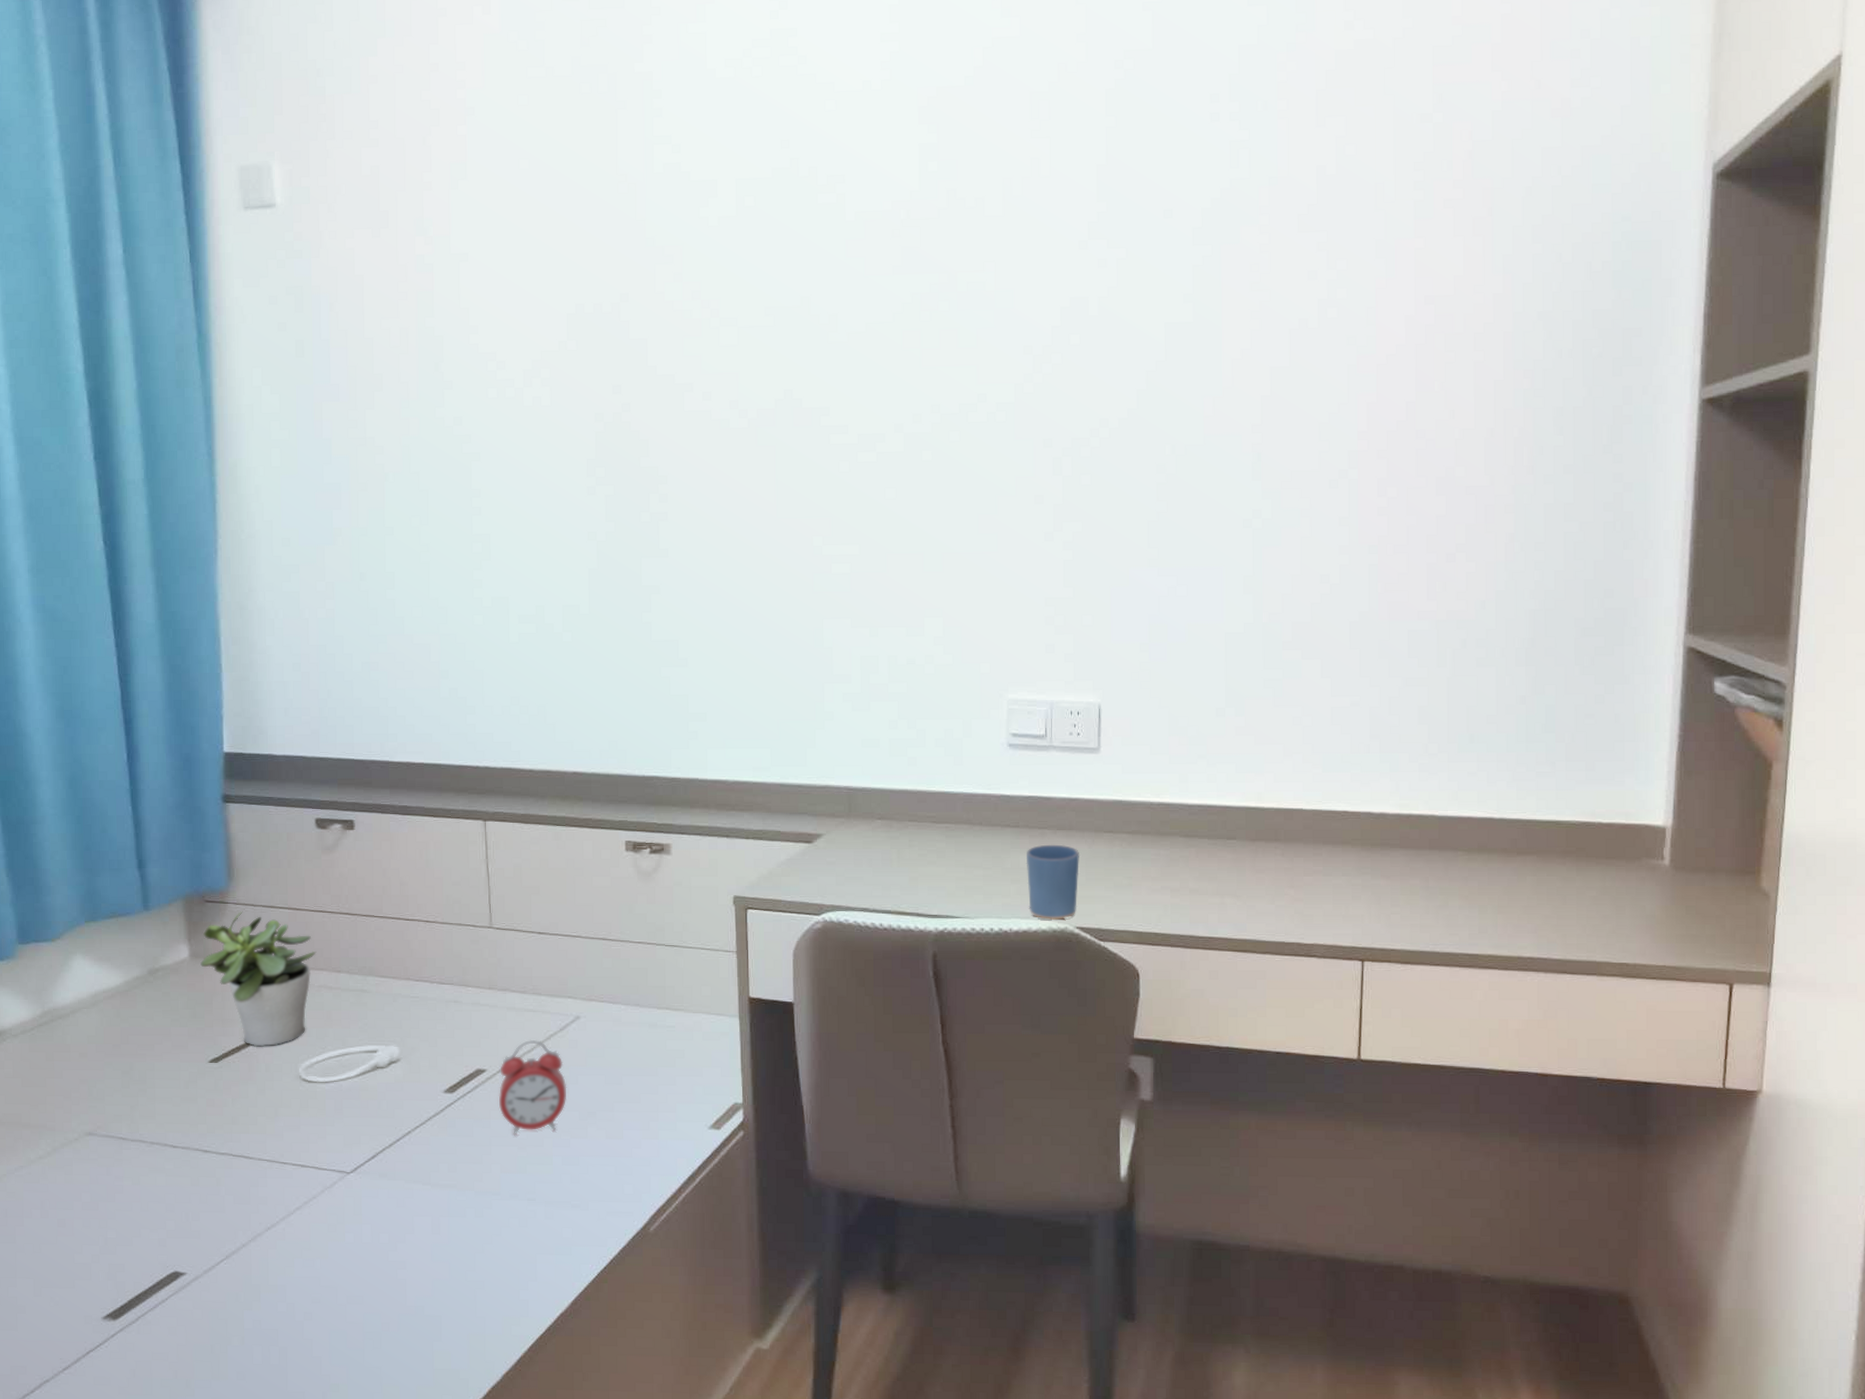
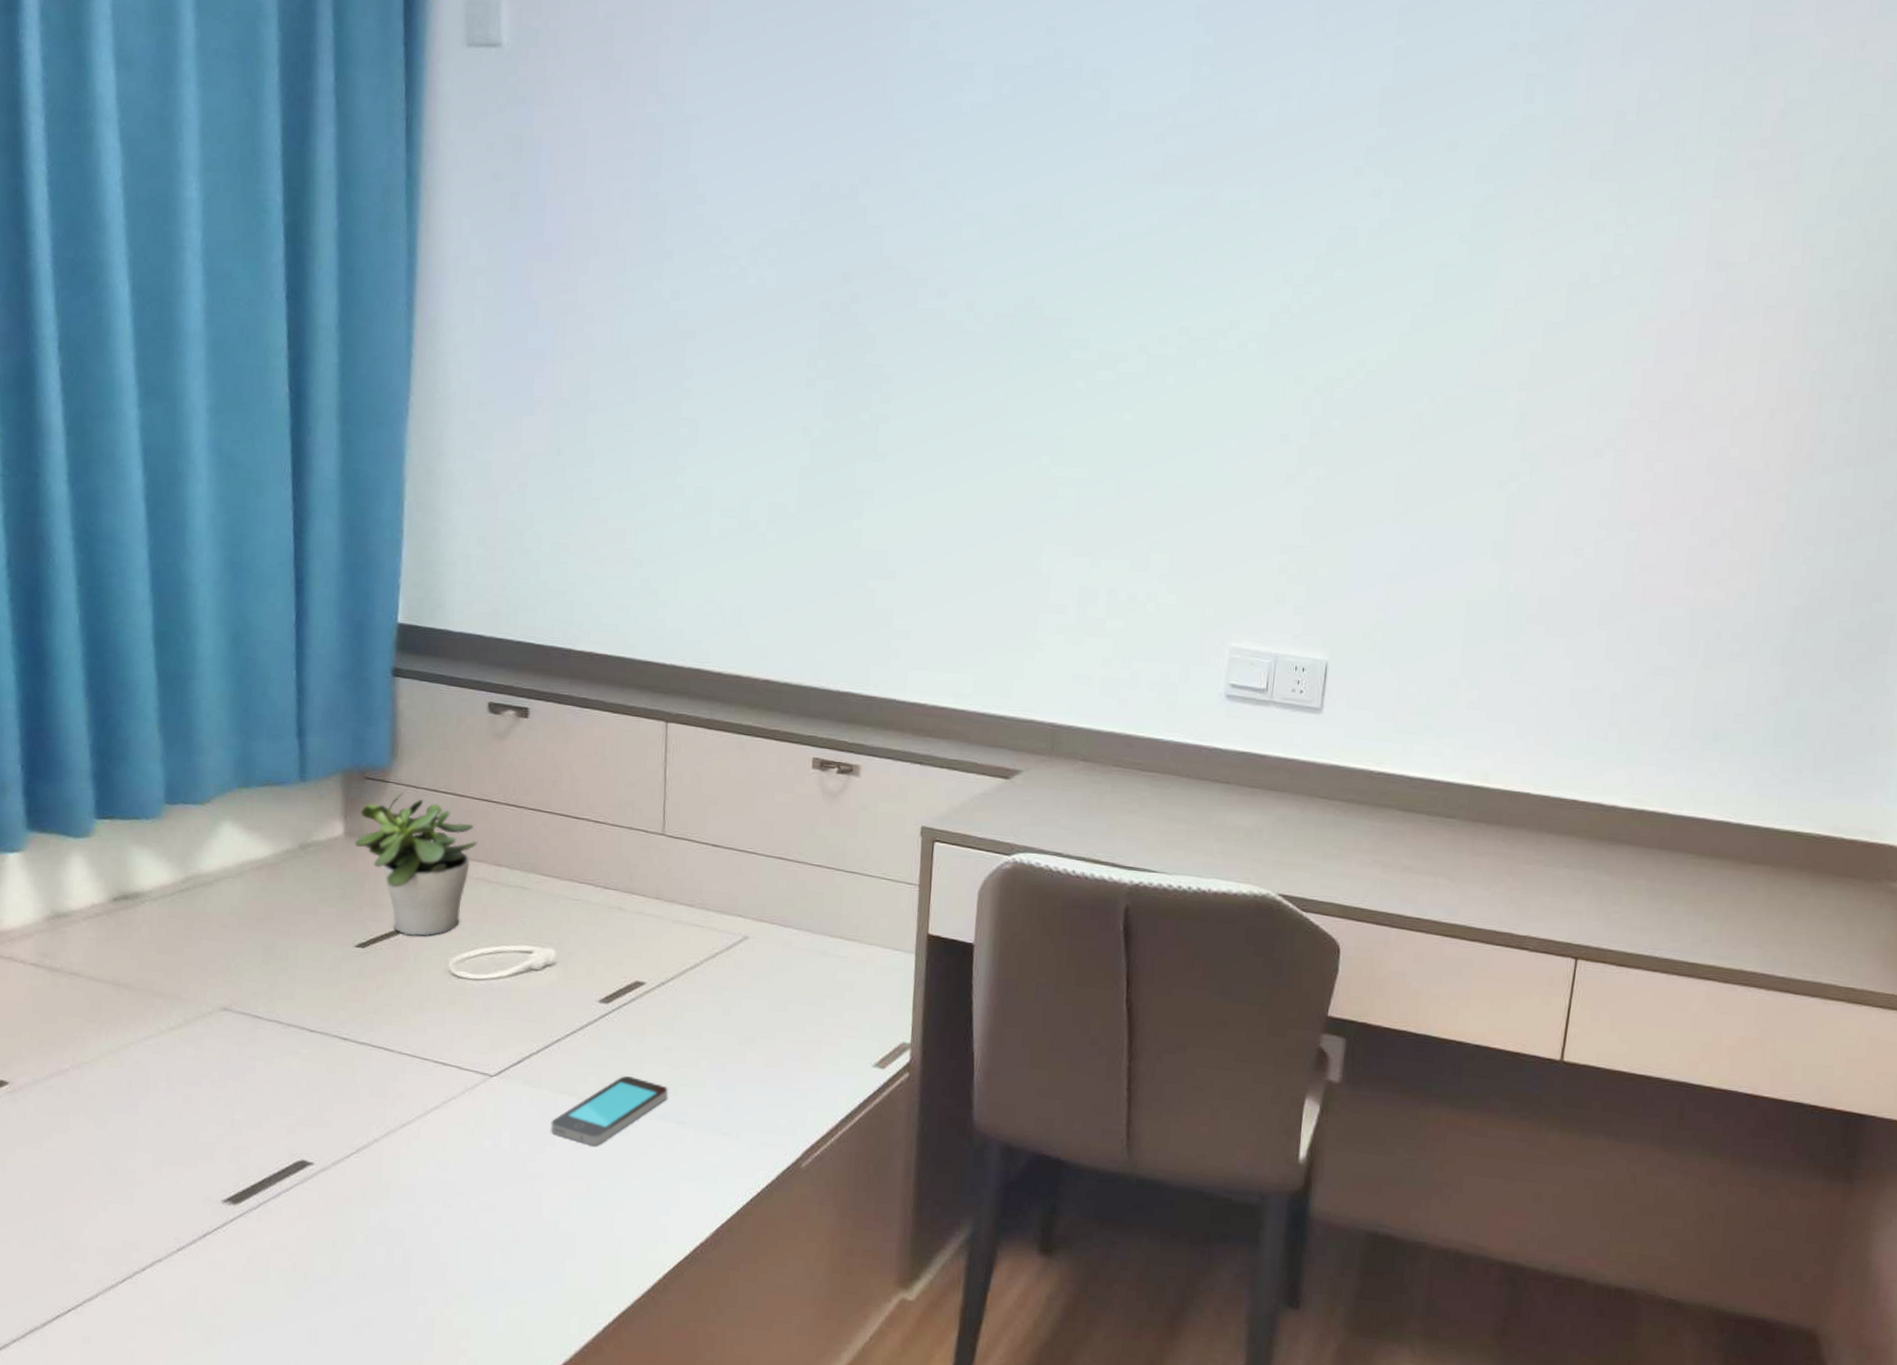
smartphone: none [408,1161,518,1230] -> present [550,1076,669,1146]
alarm clock: present [499,1039,567,1136] -> none [655,955,729,1054]
mug: present [1026,844,1079,920] -> none [1231,804,1290,885]

